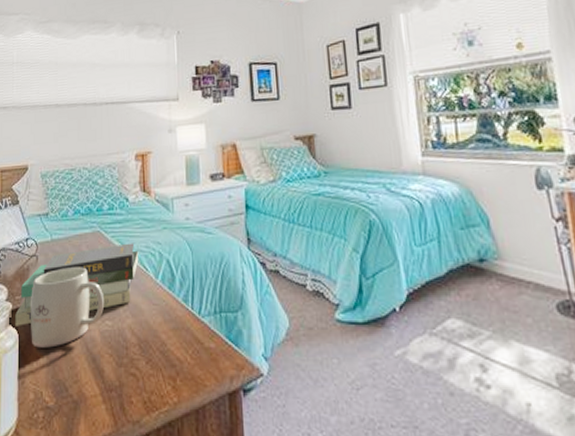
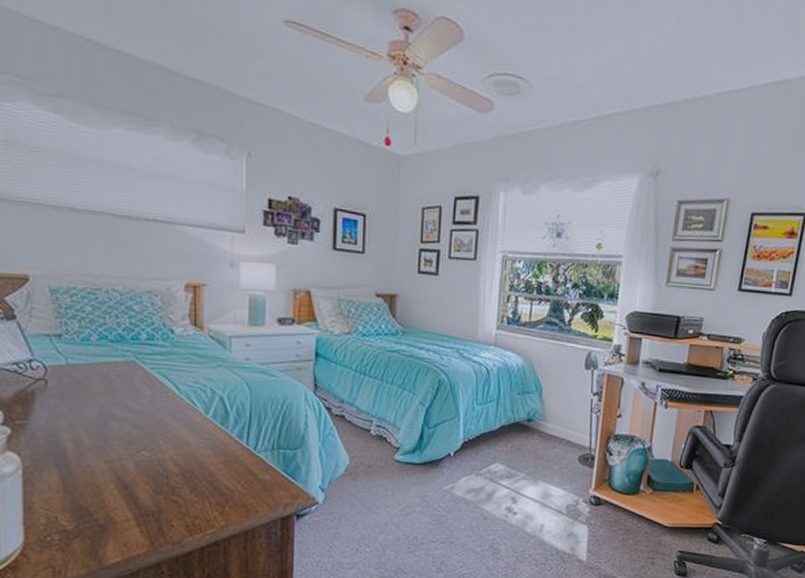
books: present [15,243,139,326] -> none [16,376,186,452]
mug: present [30,267,105,348] -> none [37,395,141,475]

